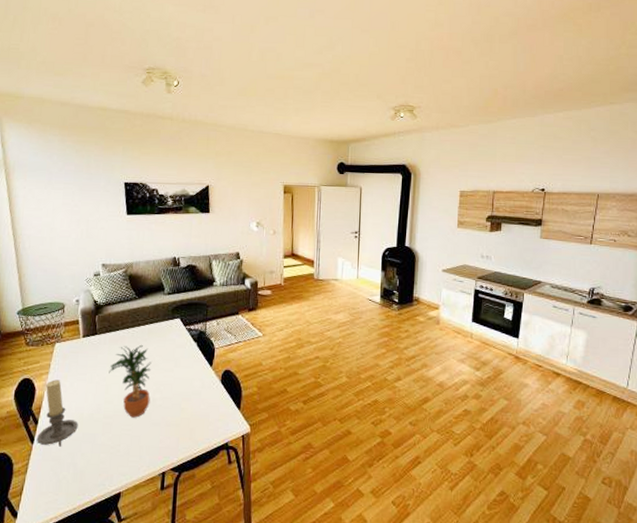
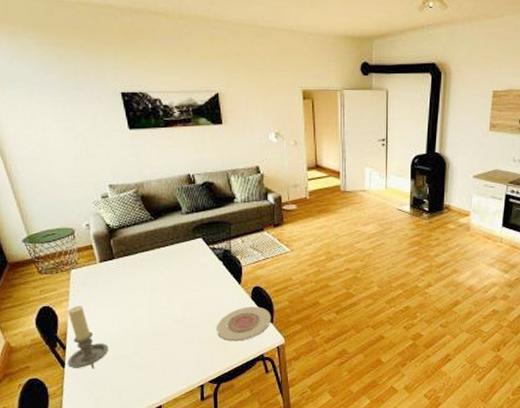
potted plant: present [109,344,152,418] -> none [133,266,180,337]
plate: none [183,390,239,427] -> present [216,306,271,342]

